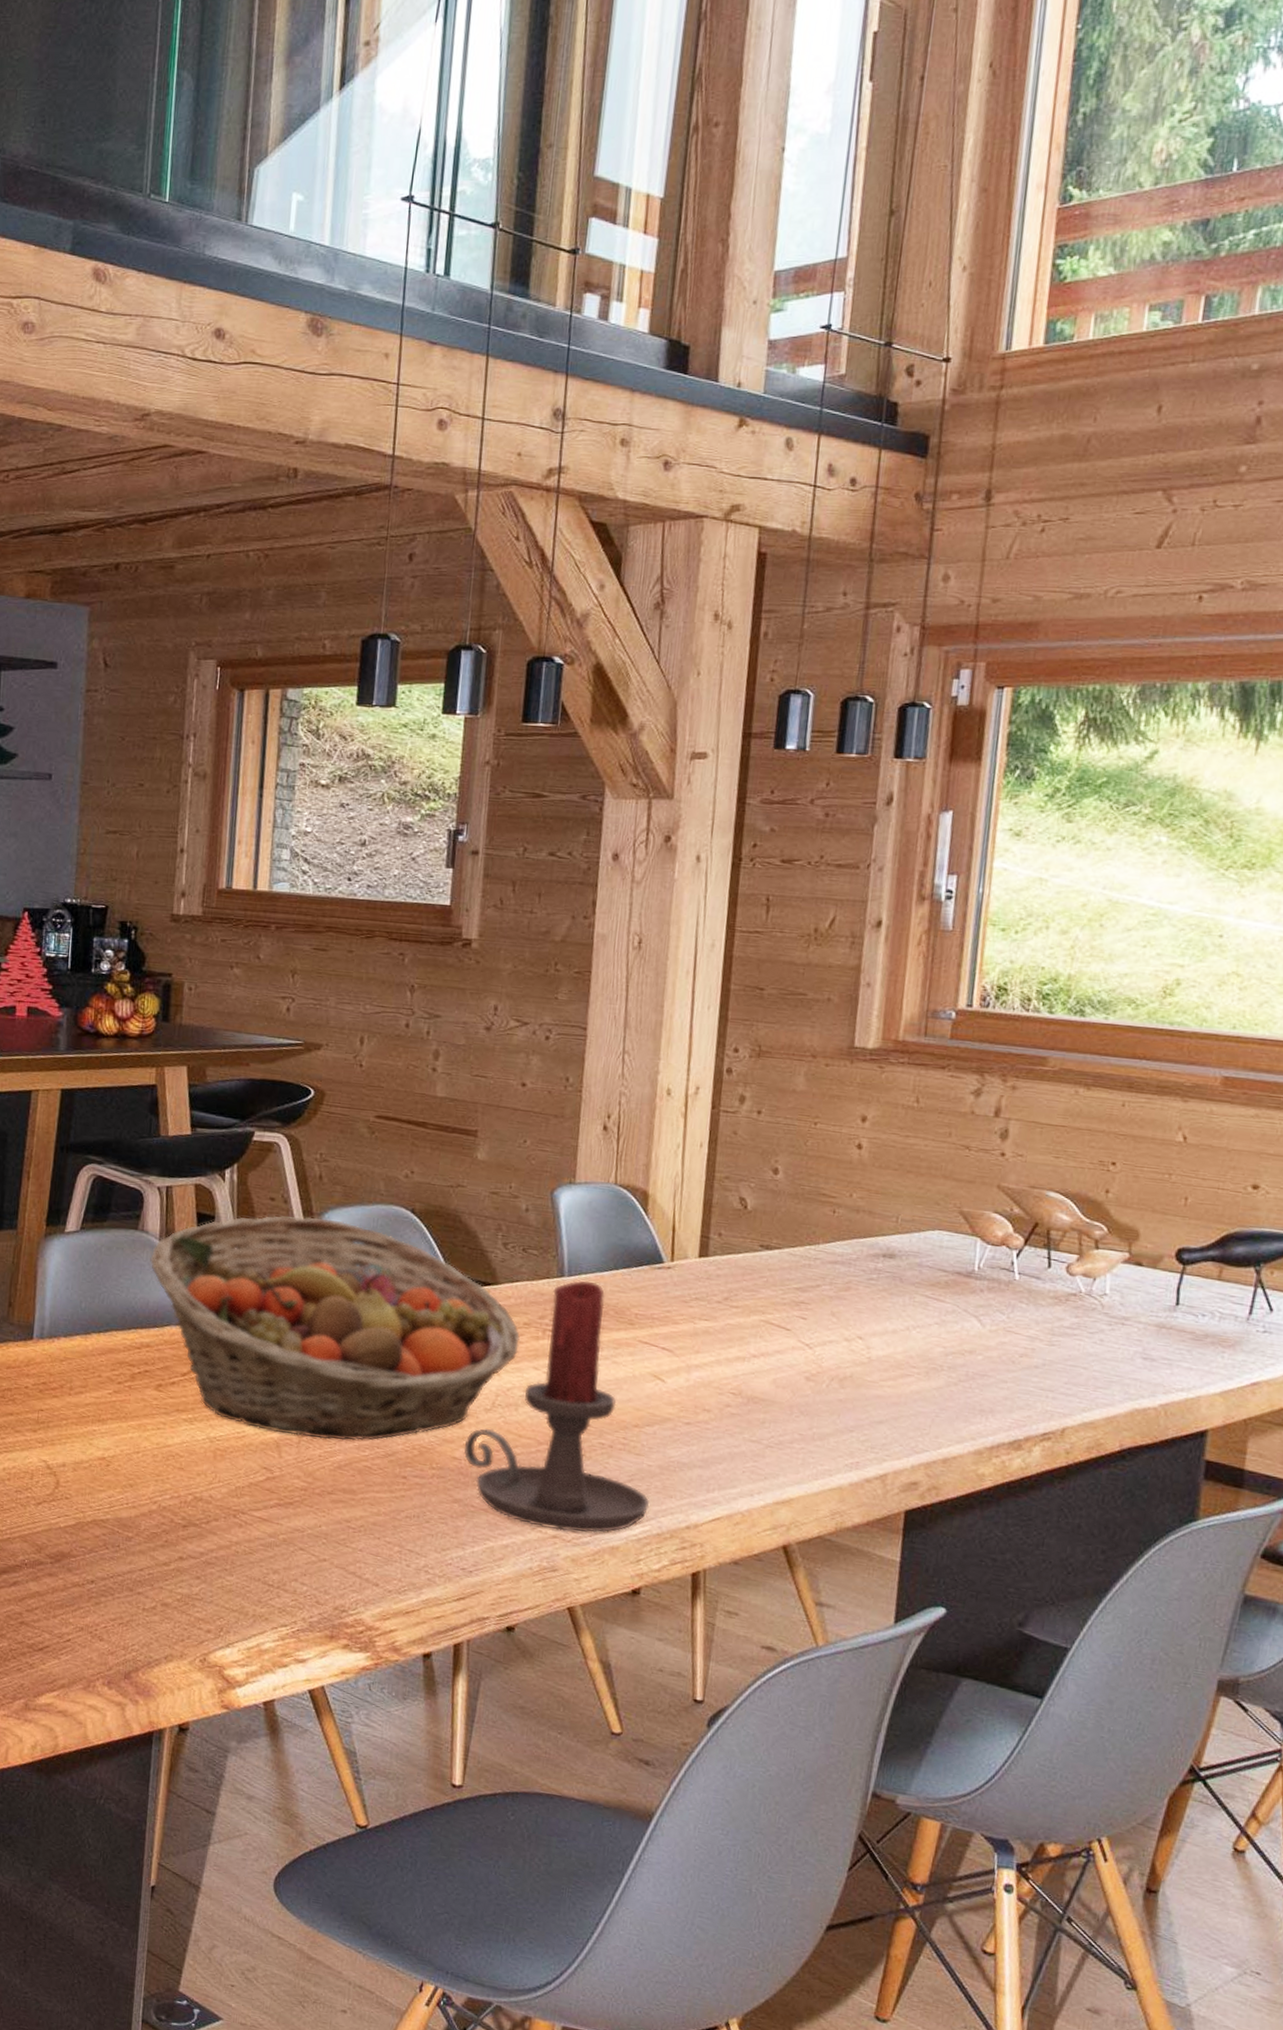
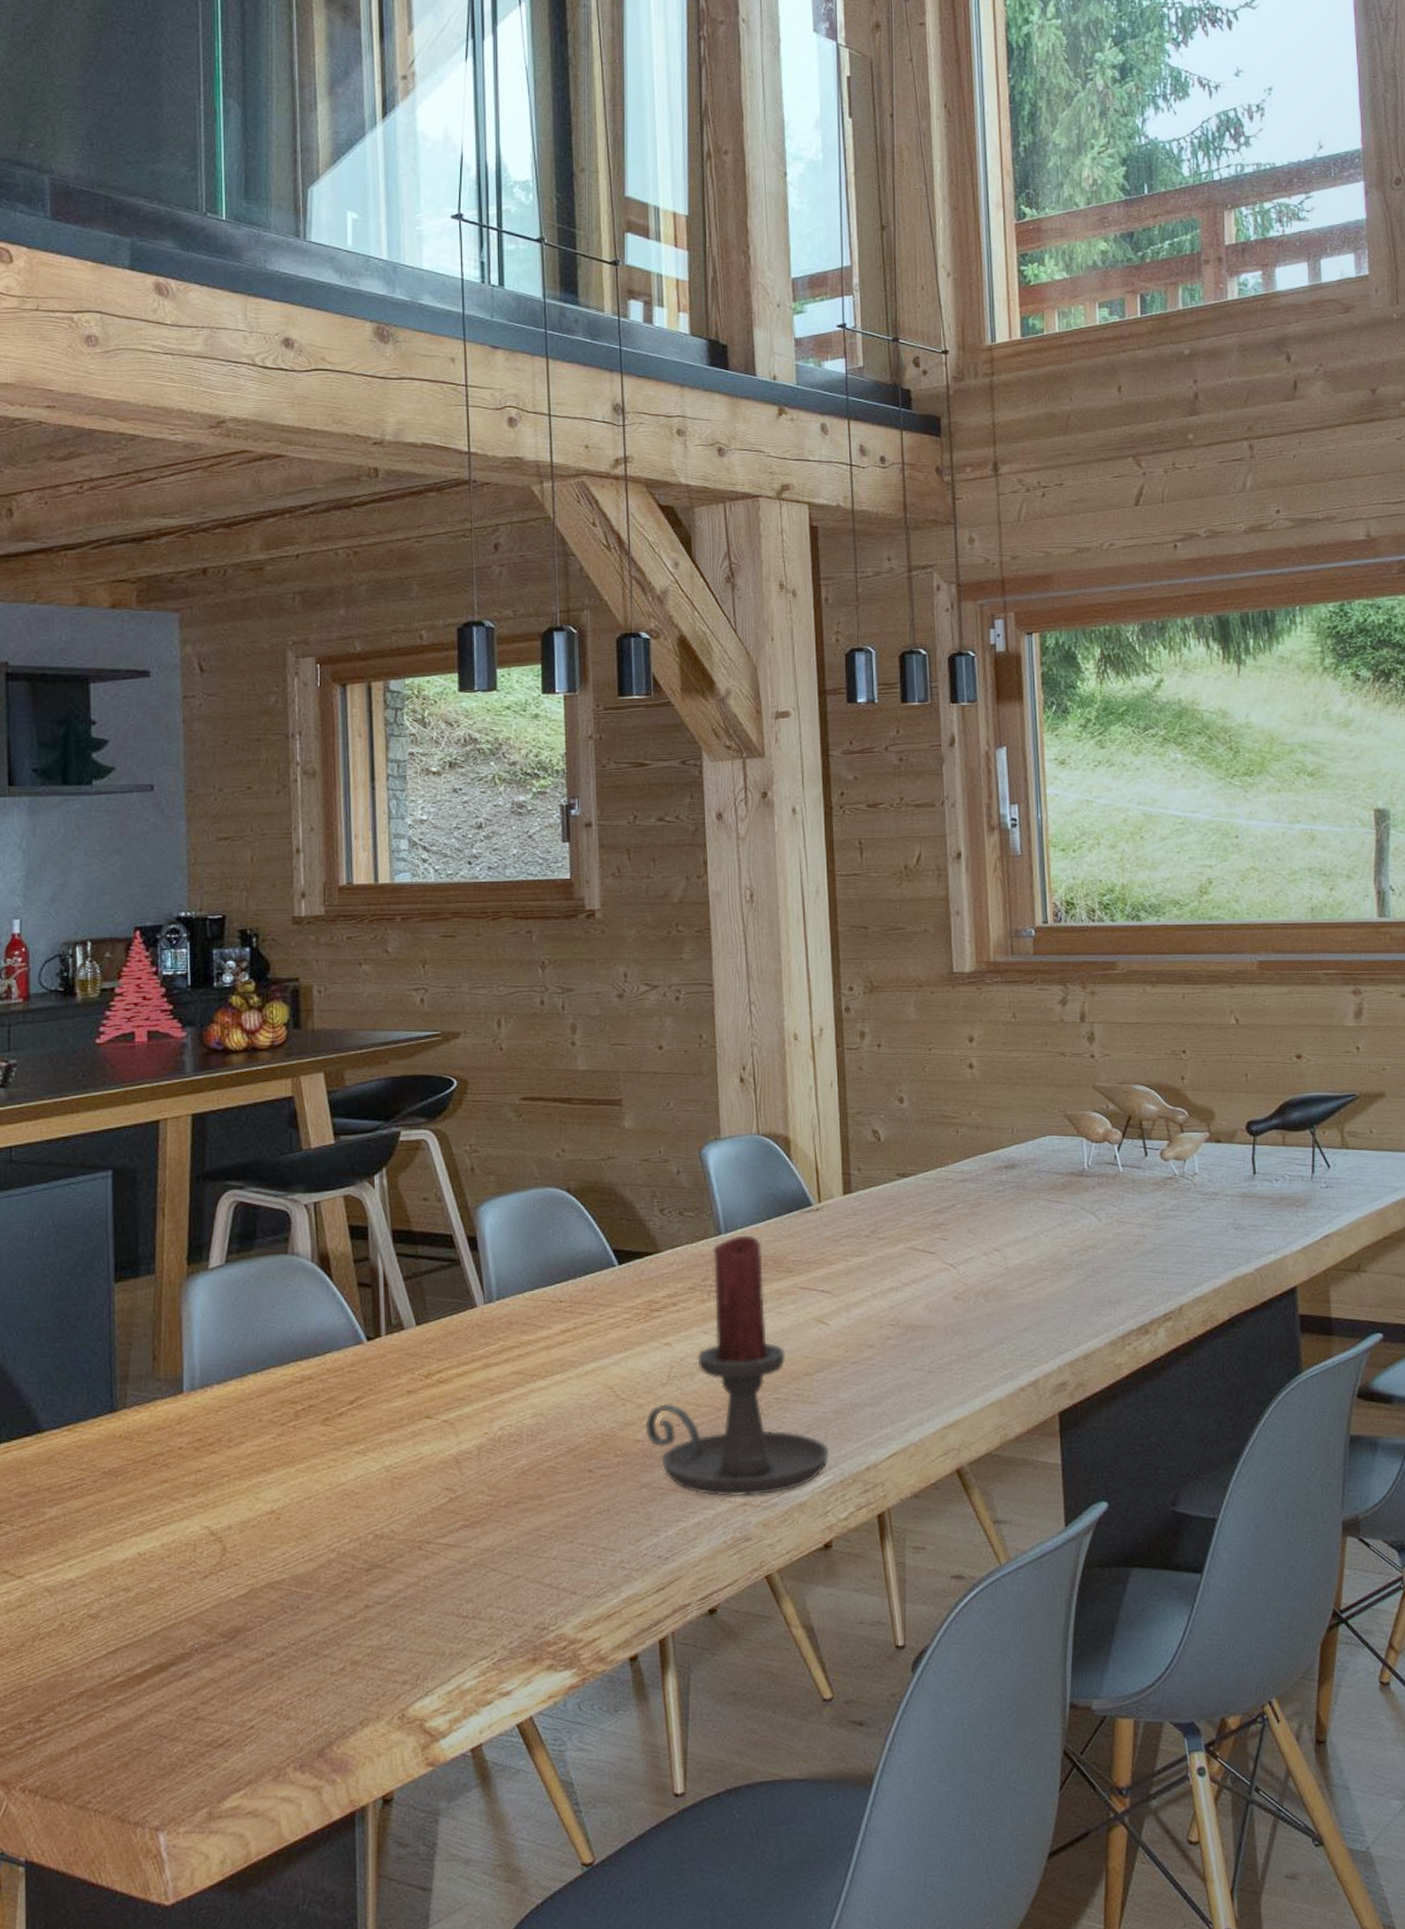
fruit basket: present [150,1215,521,1441] -> none [304,1211,688,1448]

